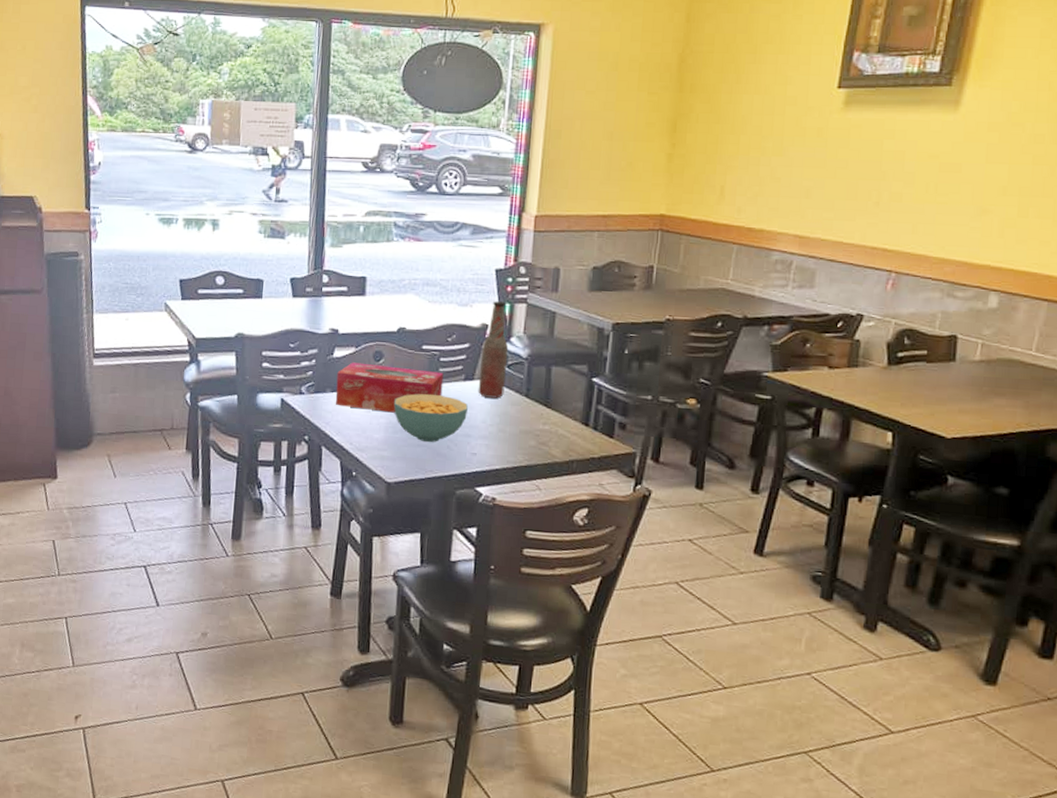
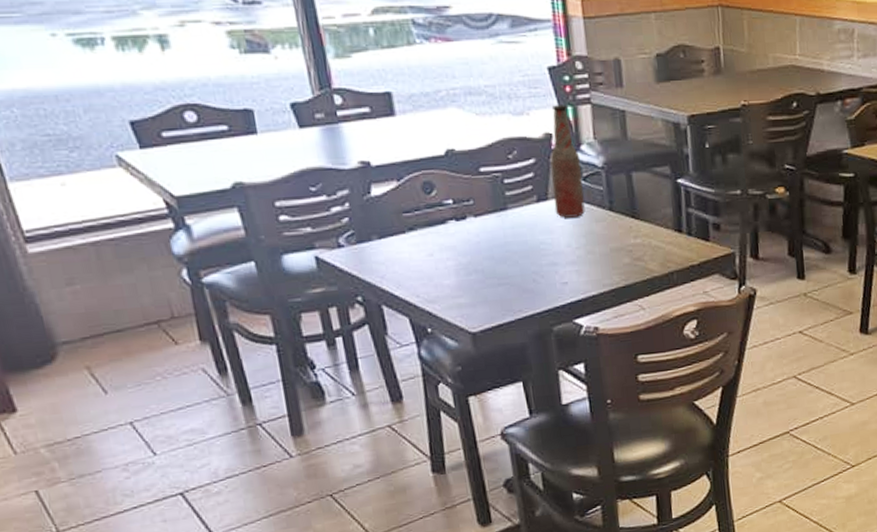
tissue box: present [335,362,444,413] -> none [381,196,515,255]
cereal bowl: present [393,394,468,442] -> none [459,223,549,279]

